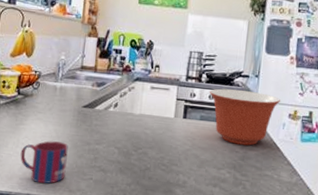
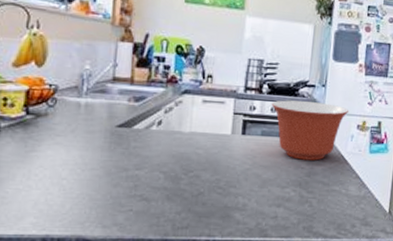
mug: present [20,141,68,184] -> none [33,169,99,221]

